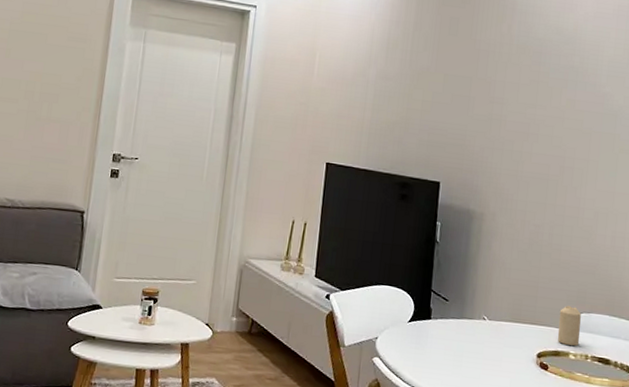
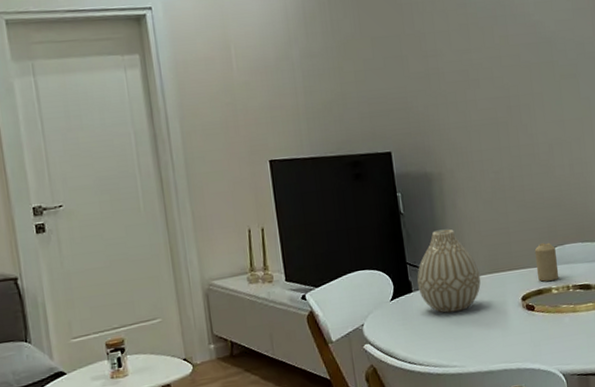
vase: none [437,266,501,351] -> present [417,229,481,313]

